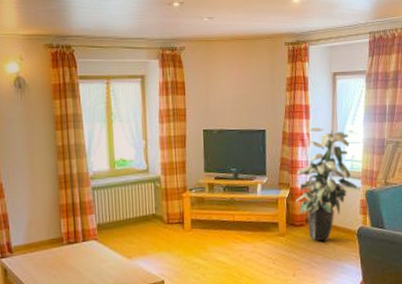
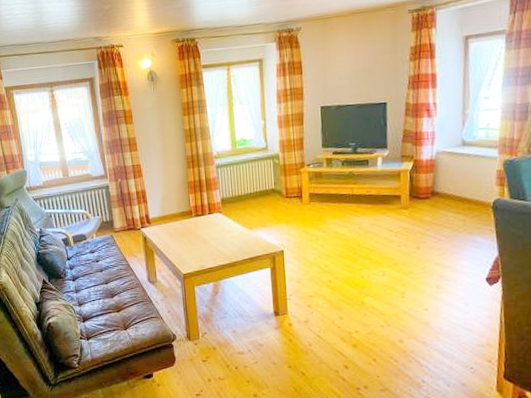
indoor plant: present [295,128,358,242] -> none [420,96,494,214]

